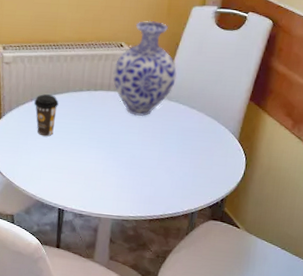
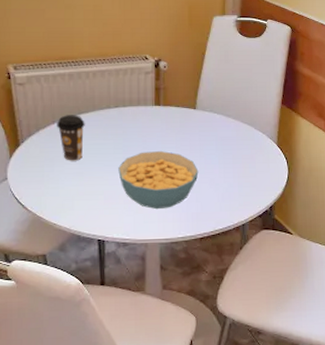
cereal bowl: none [83,134,157,189] -> present [118,151,199,210]
vase: present [112,20,177,117] -> none [140,31,208,130]

